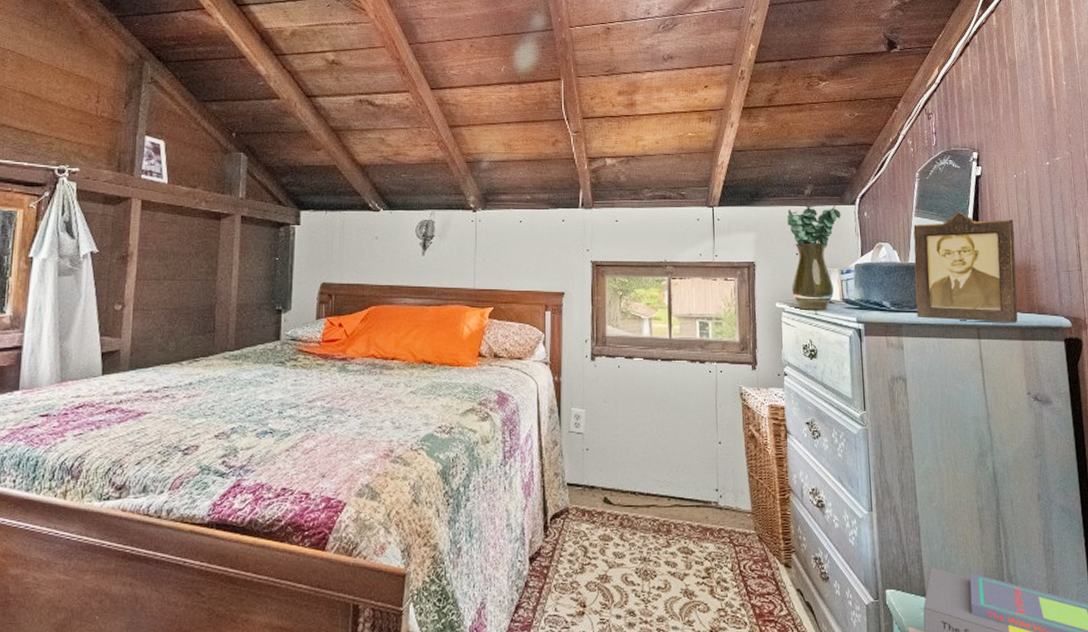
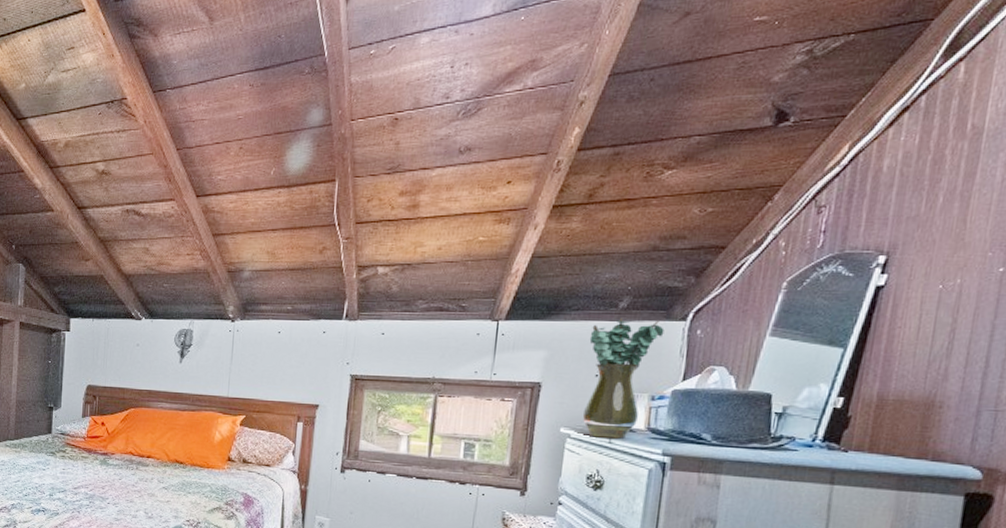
photo frame: present [913,212,1018,323] -> none [747,331,923,470]

